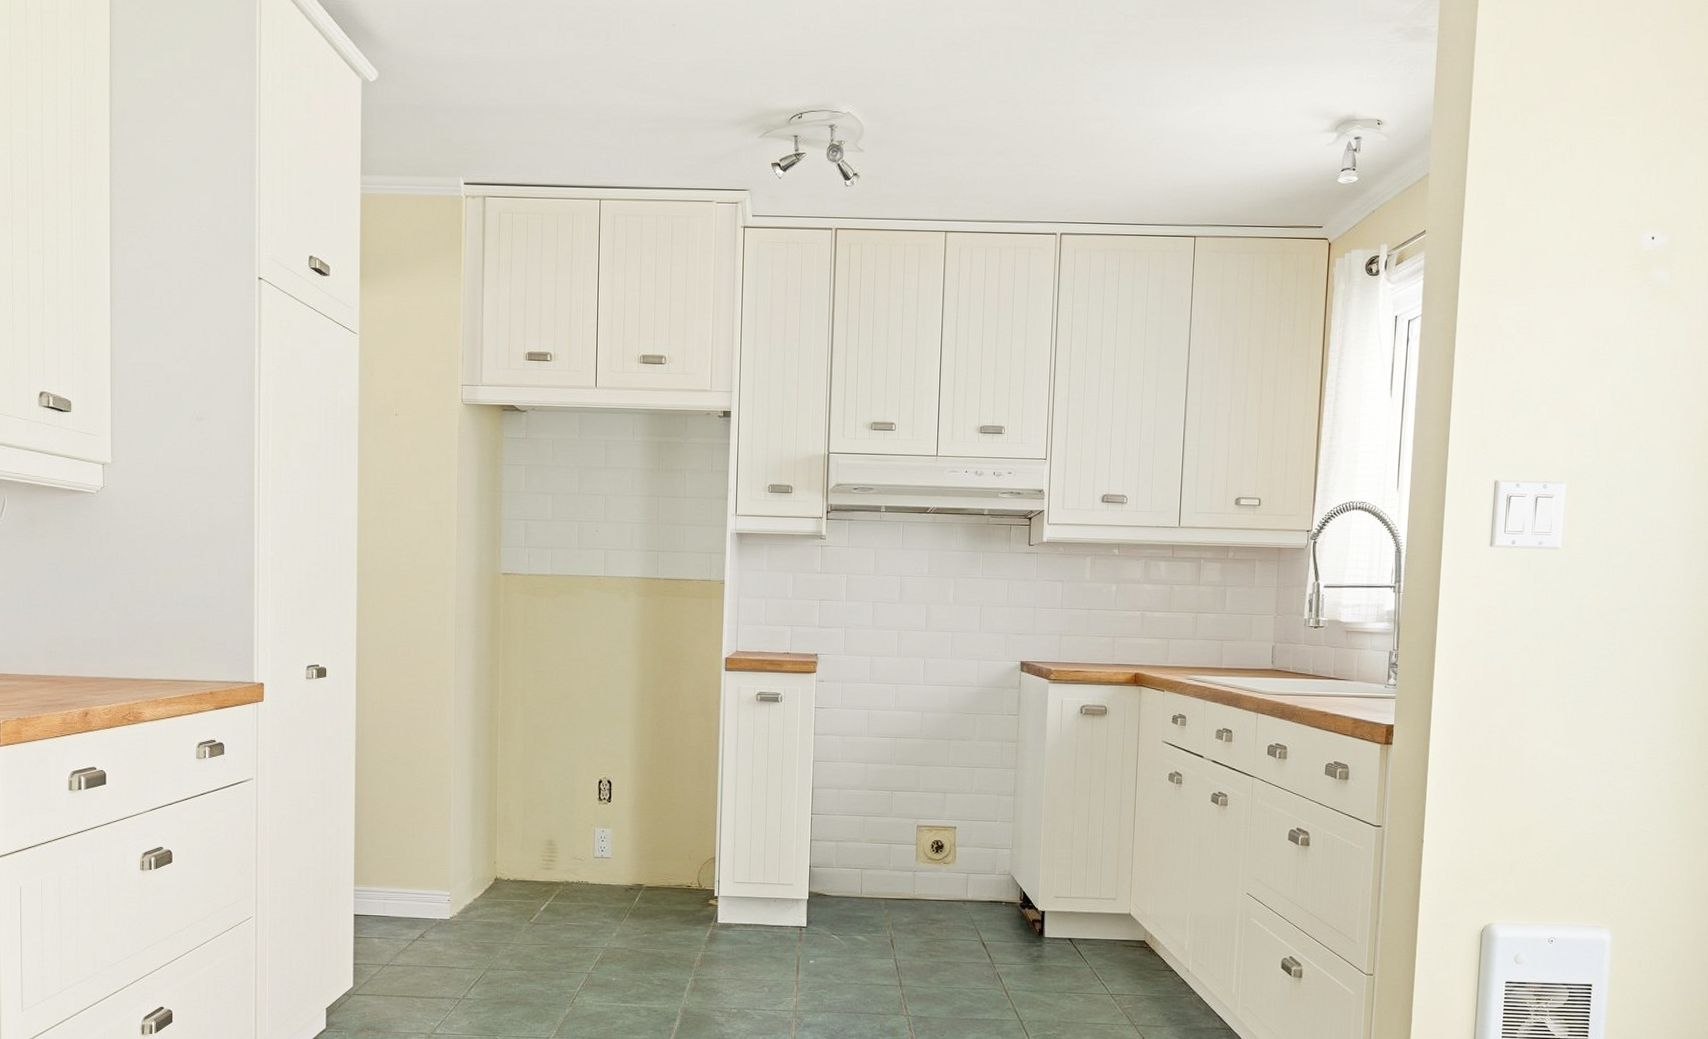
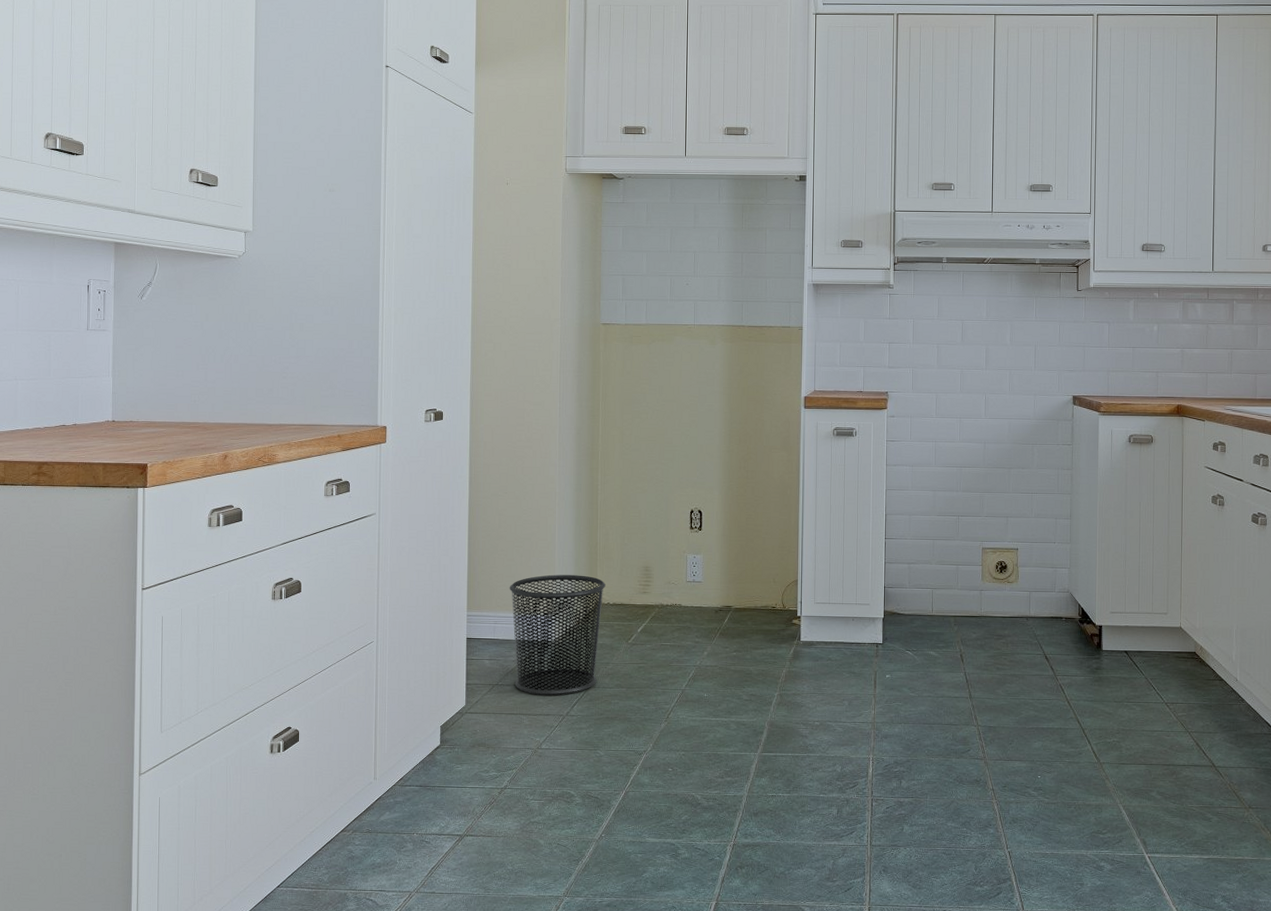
waste bin: none [400,847,506,978] -> present [509,574,606,696]

